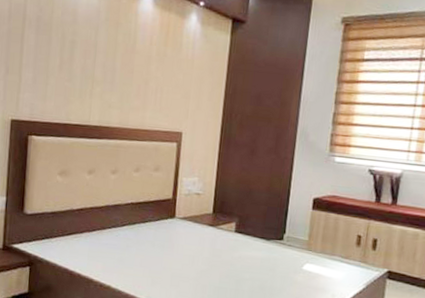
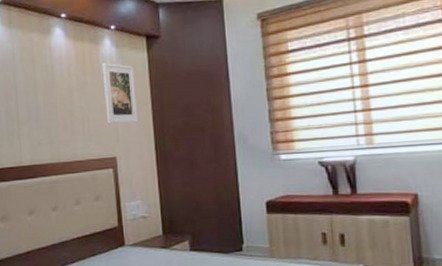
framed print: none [179,37,215,103] -> present [103,62,139,124]

